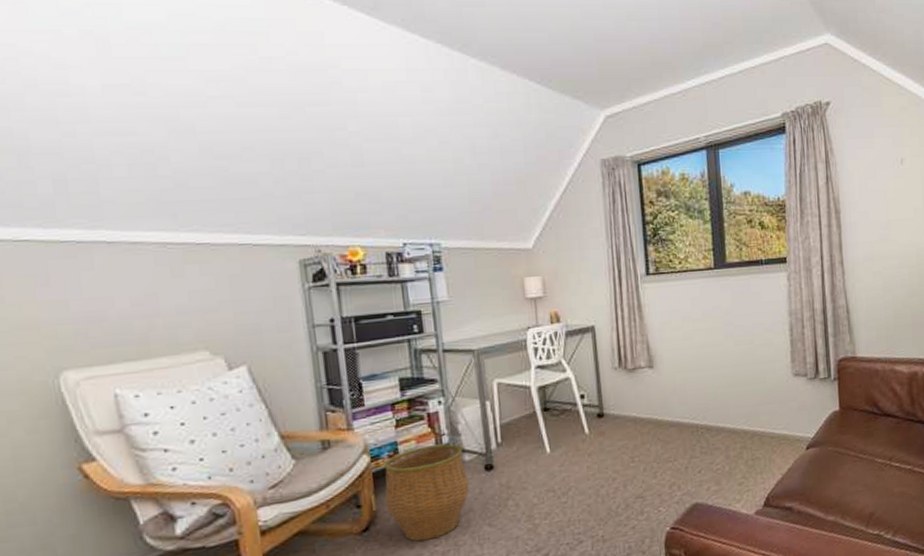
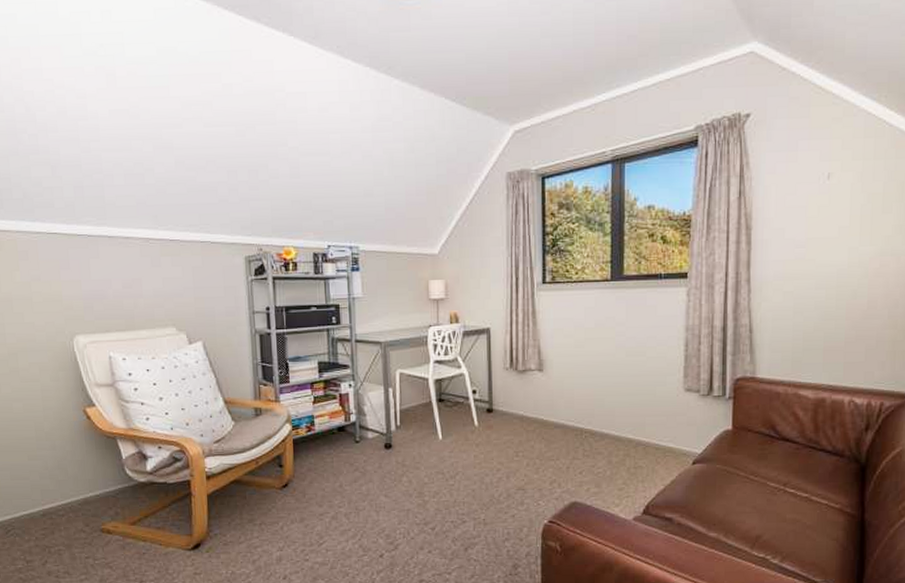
basket: present [382,443,470,542] -> none [301,422,371,502]

